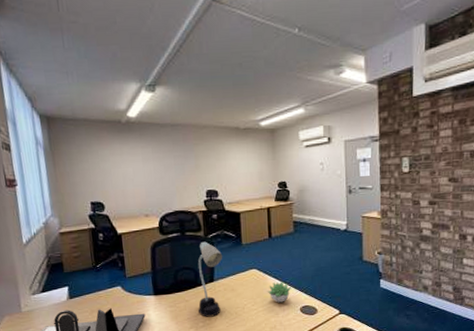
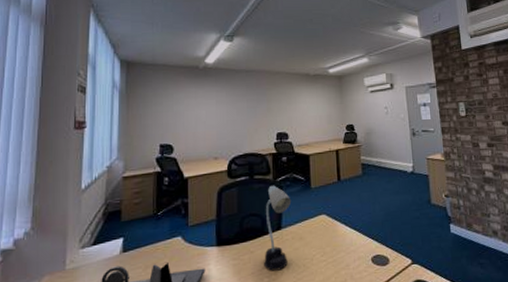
succulent plant: present [267,282,291,303] -> none [336,228,361,252]

